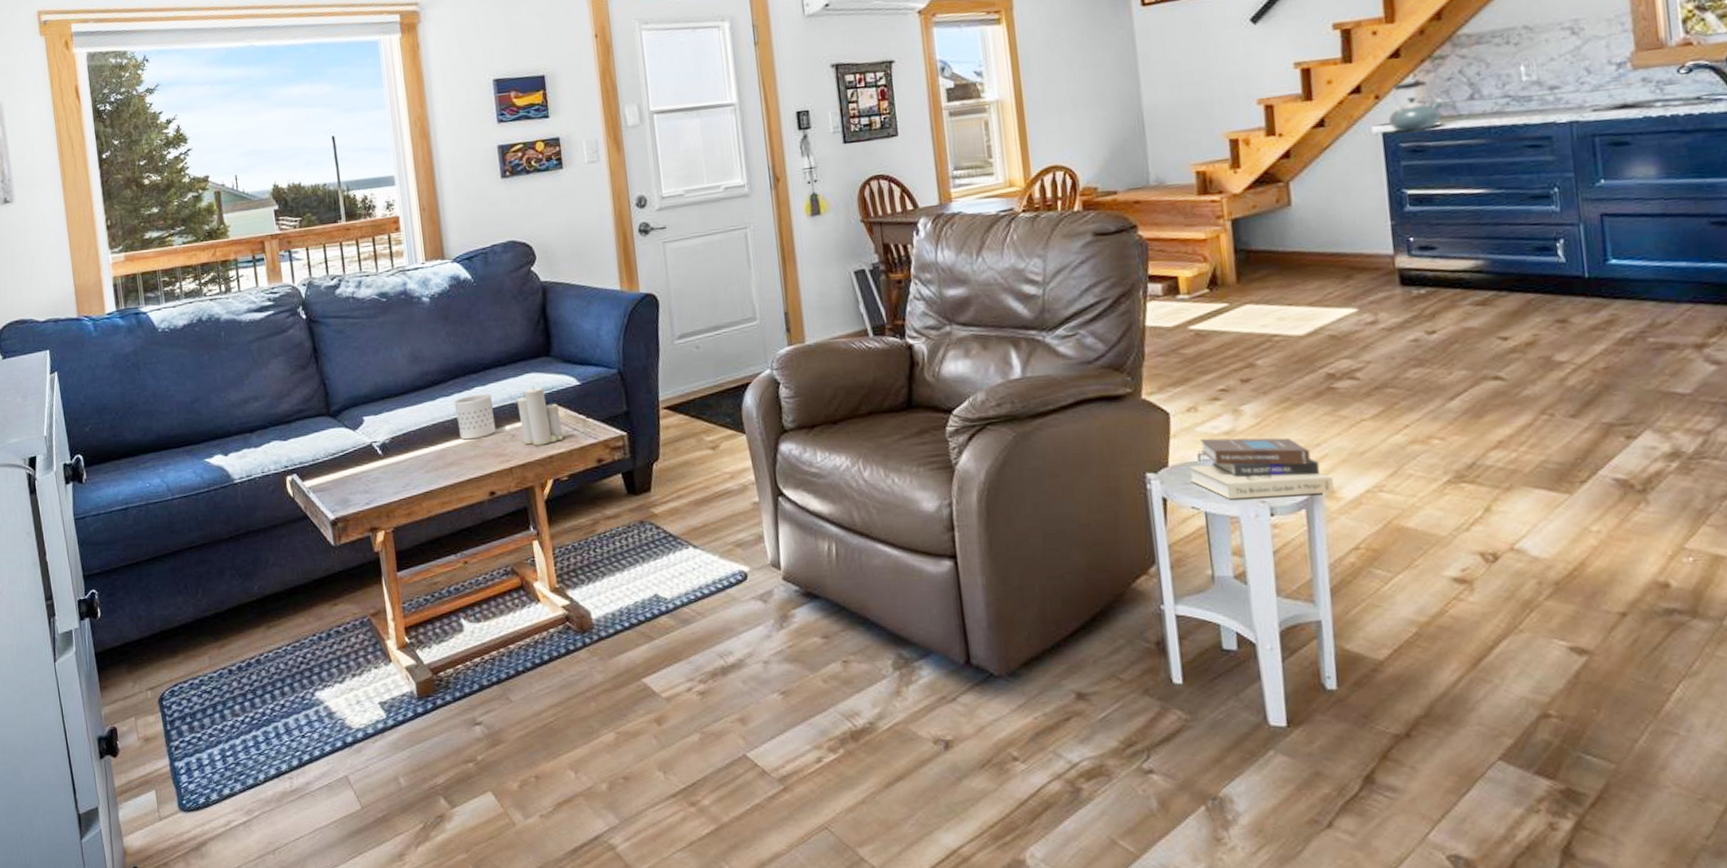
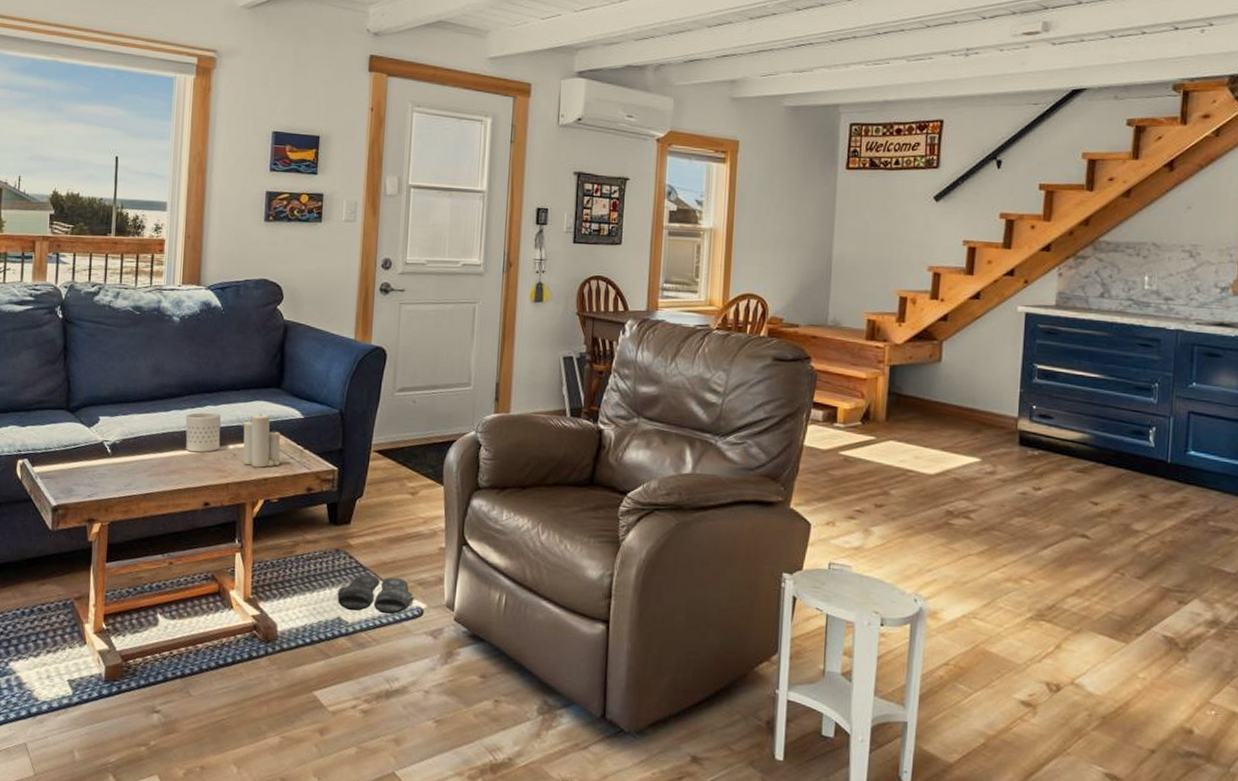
slippers: none [649,541,733,585] -> present [337,574,413,614]
books: present [1189,437,1334,500] -> none [819,550,937,614]
kettle: present [1389,80,1445,132] -> none [1033,273,1080,317]

